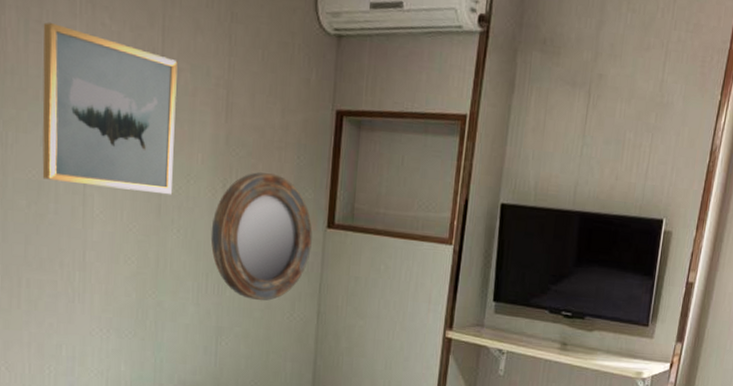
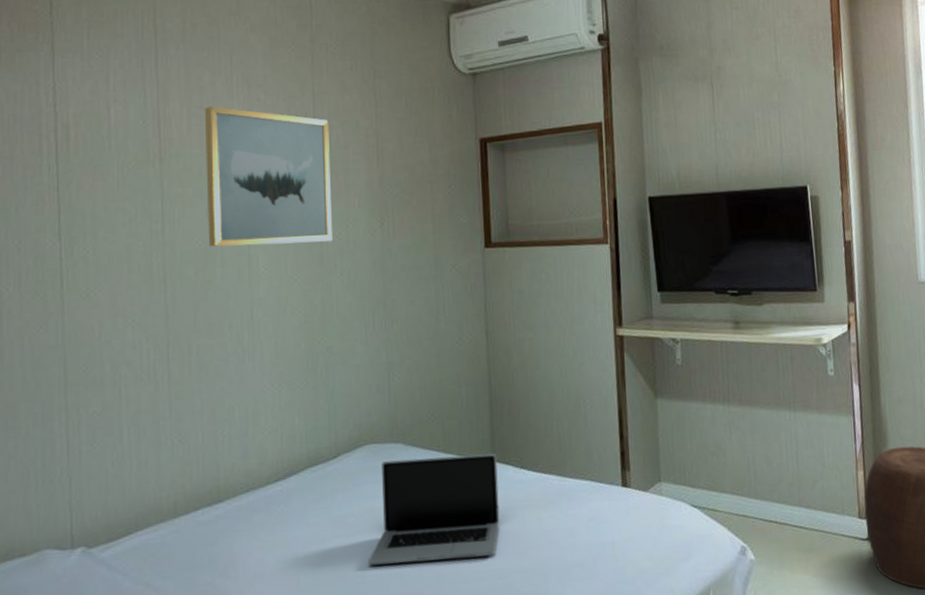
home mirror: present [210,172,313,301] -> none [373,206,472,330]

